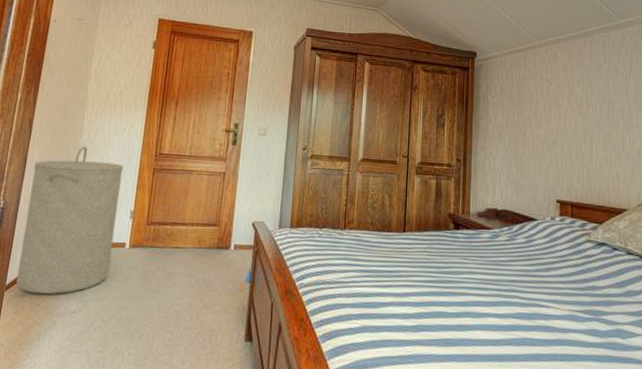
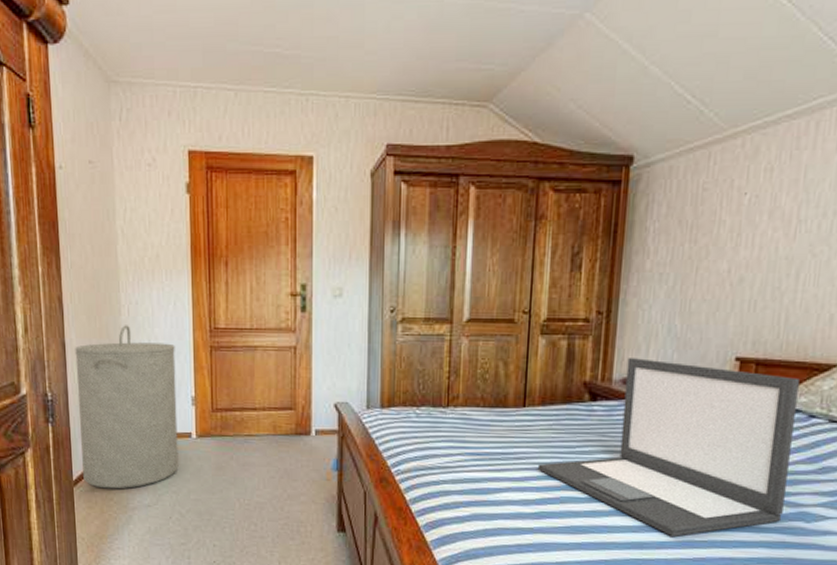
laptop: none [415,196,604,351] -> present [537,358,800,538]

